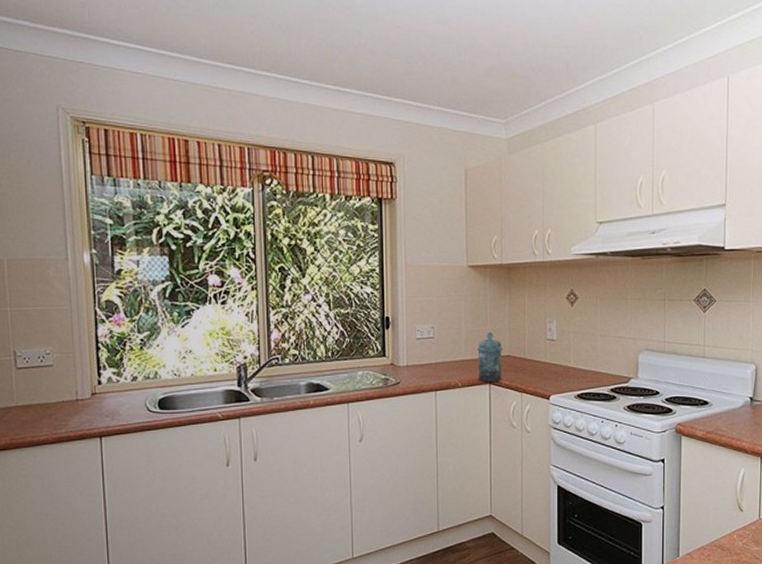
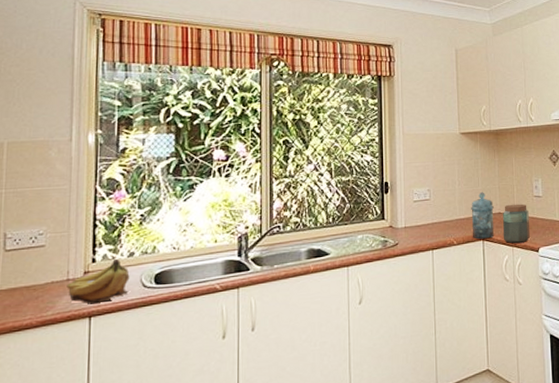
fruit: none [76,381,135,424] -> present [66,258,130,303]
peanut butter: none [512,347,540,390] -> present [503,203,530,244]

